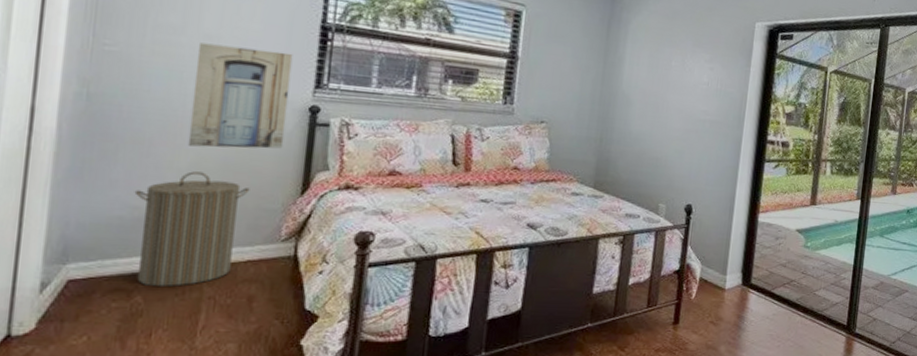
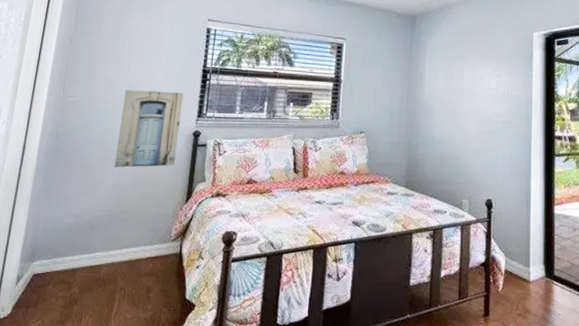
laundry hamper: present [134,171,250,287] -> none [76,187,152,279]

